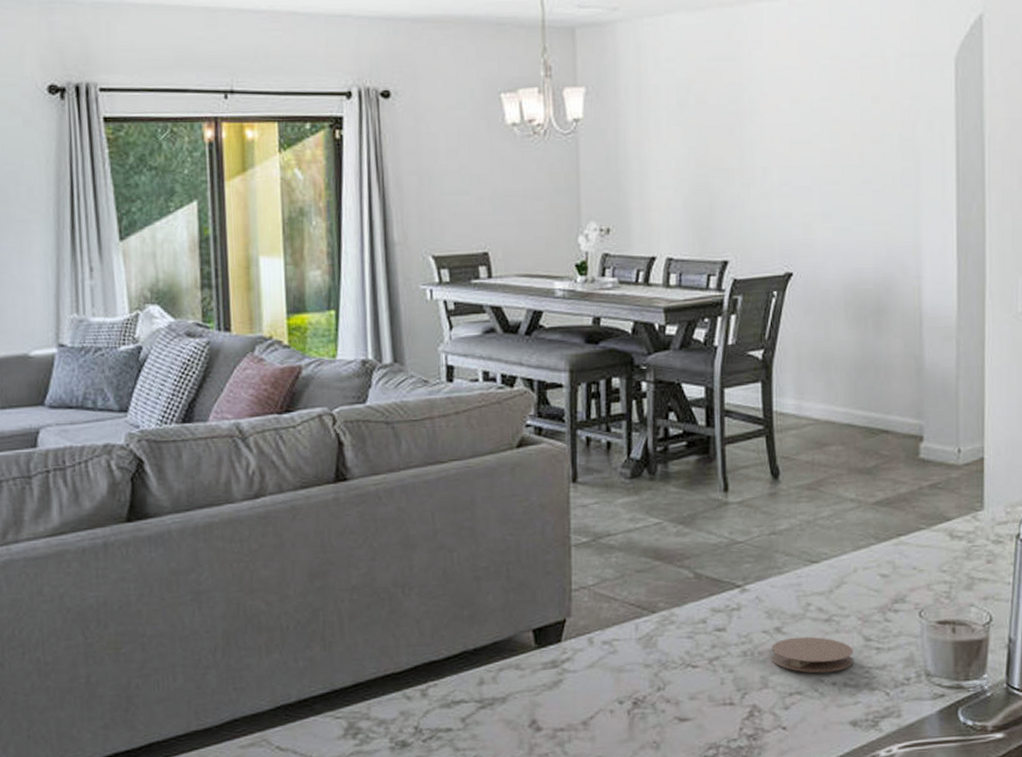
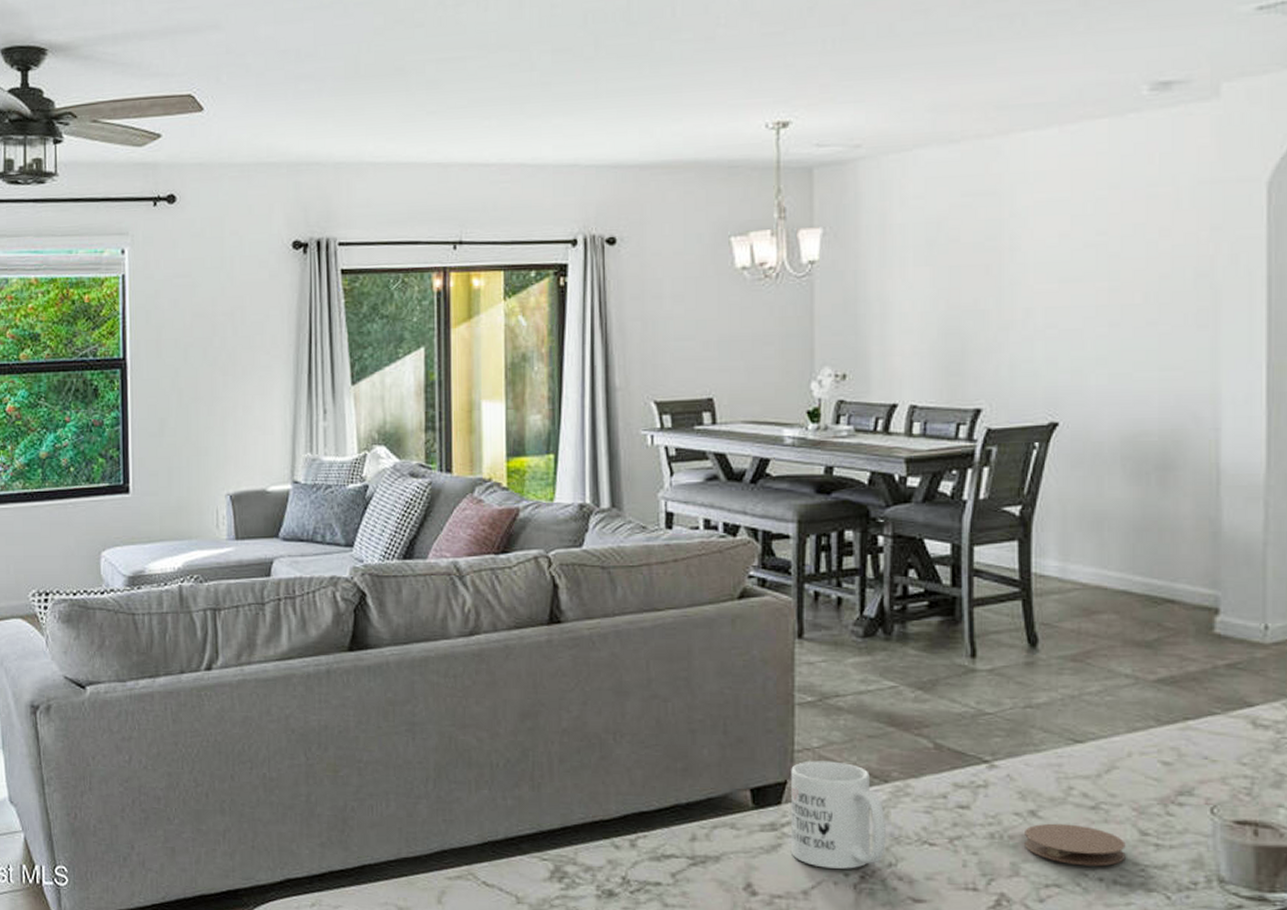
mug: none [569,597,655,698] -> present [791,761,886,869]

